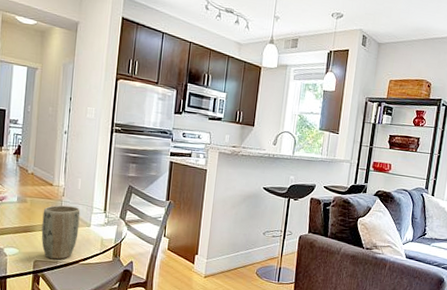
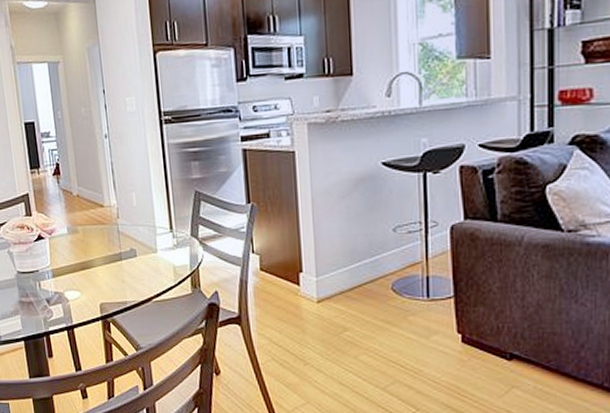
plant pot: present [41,205,81,260] -> none [98,229,145,299]

